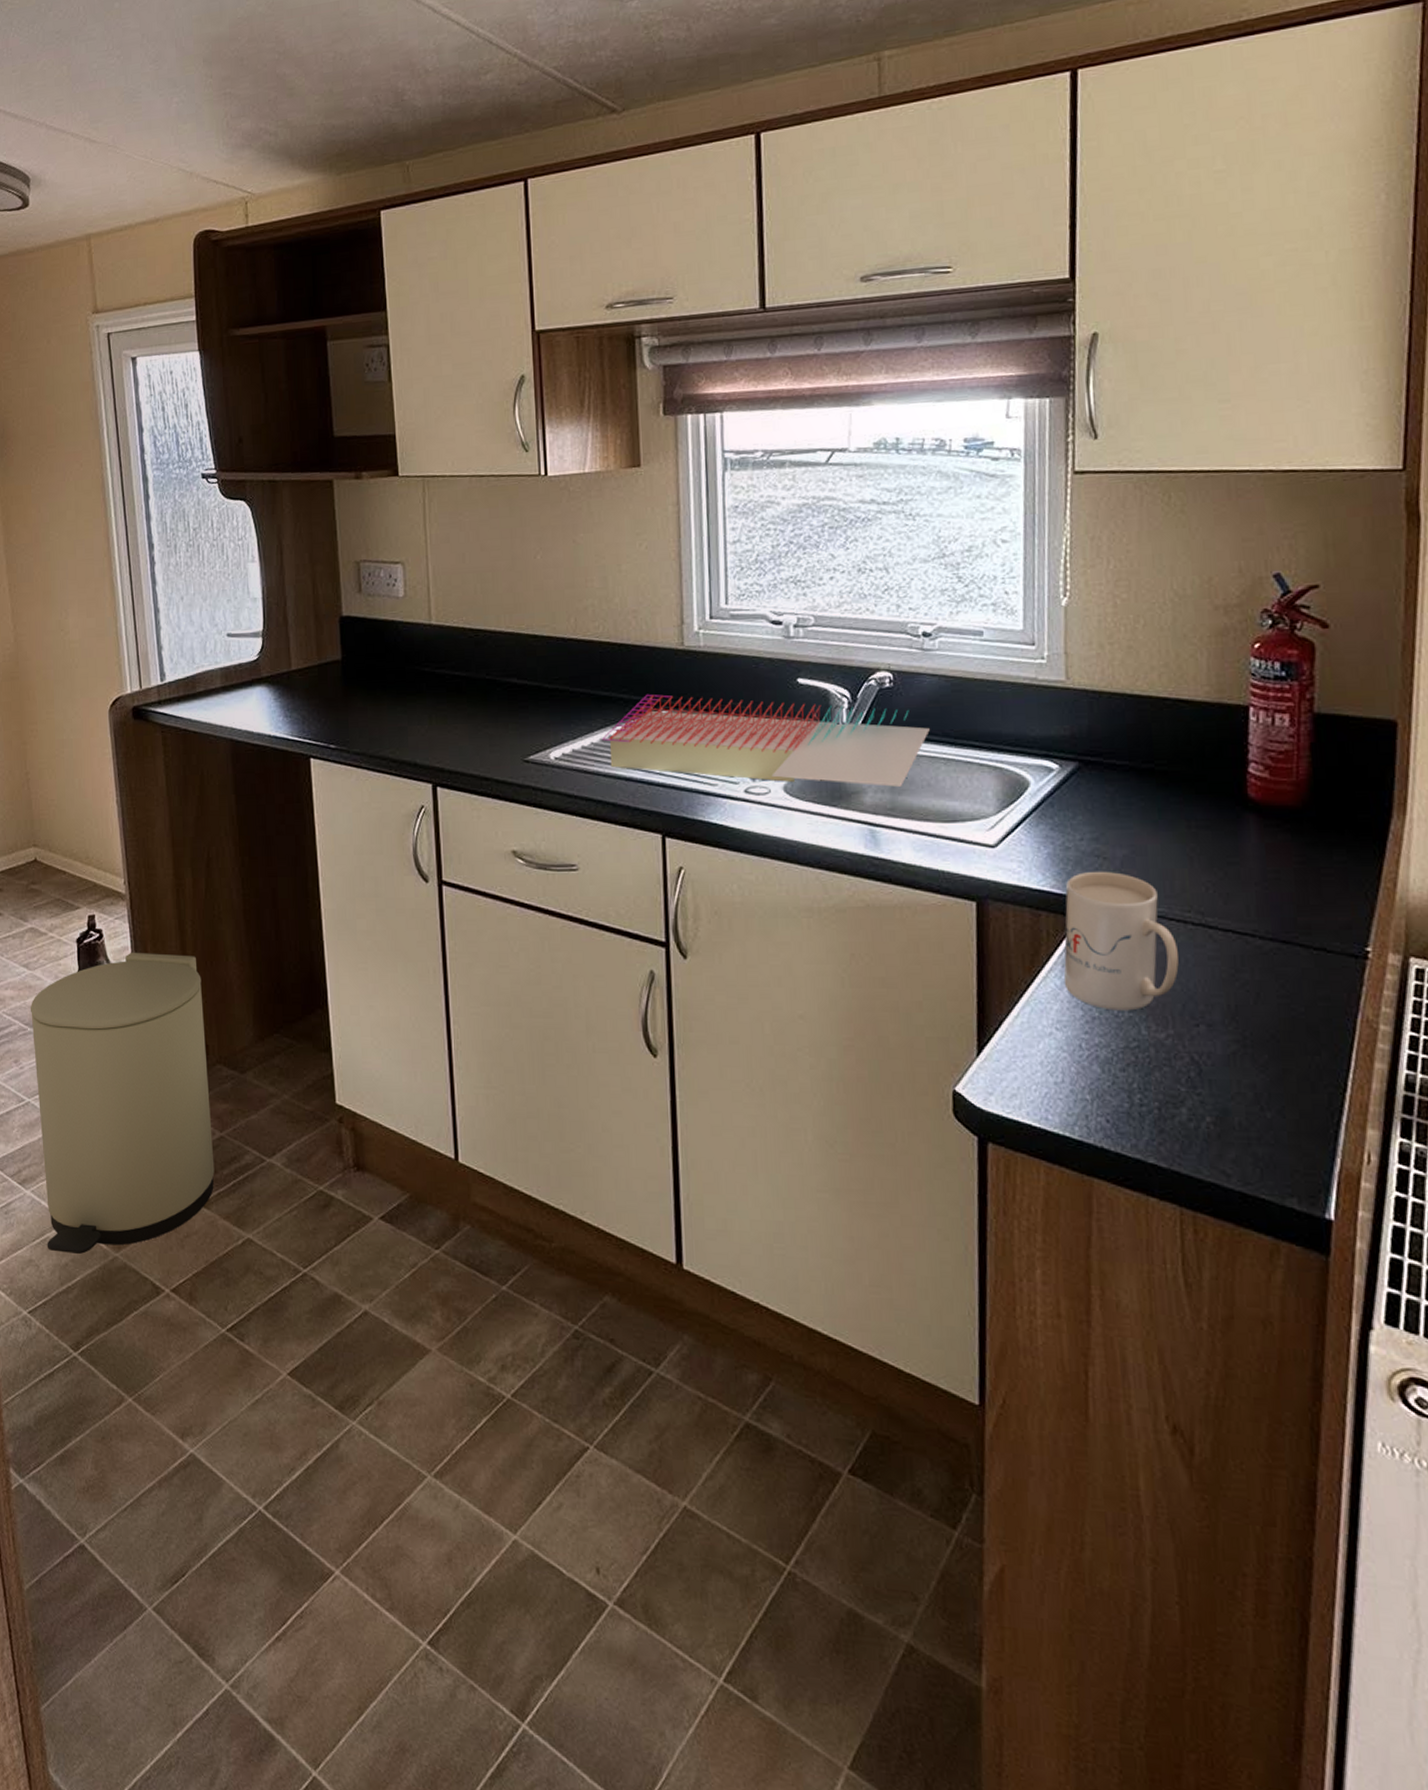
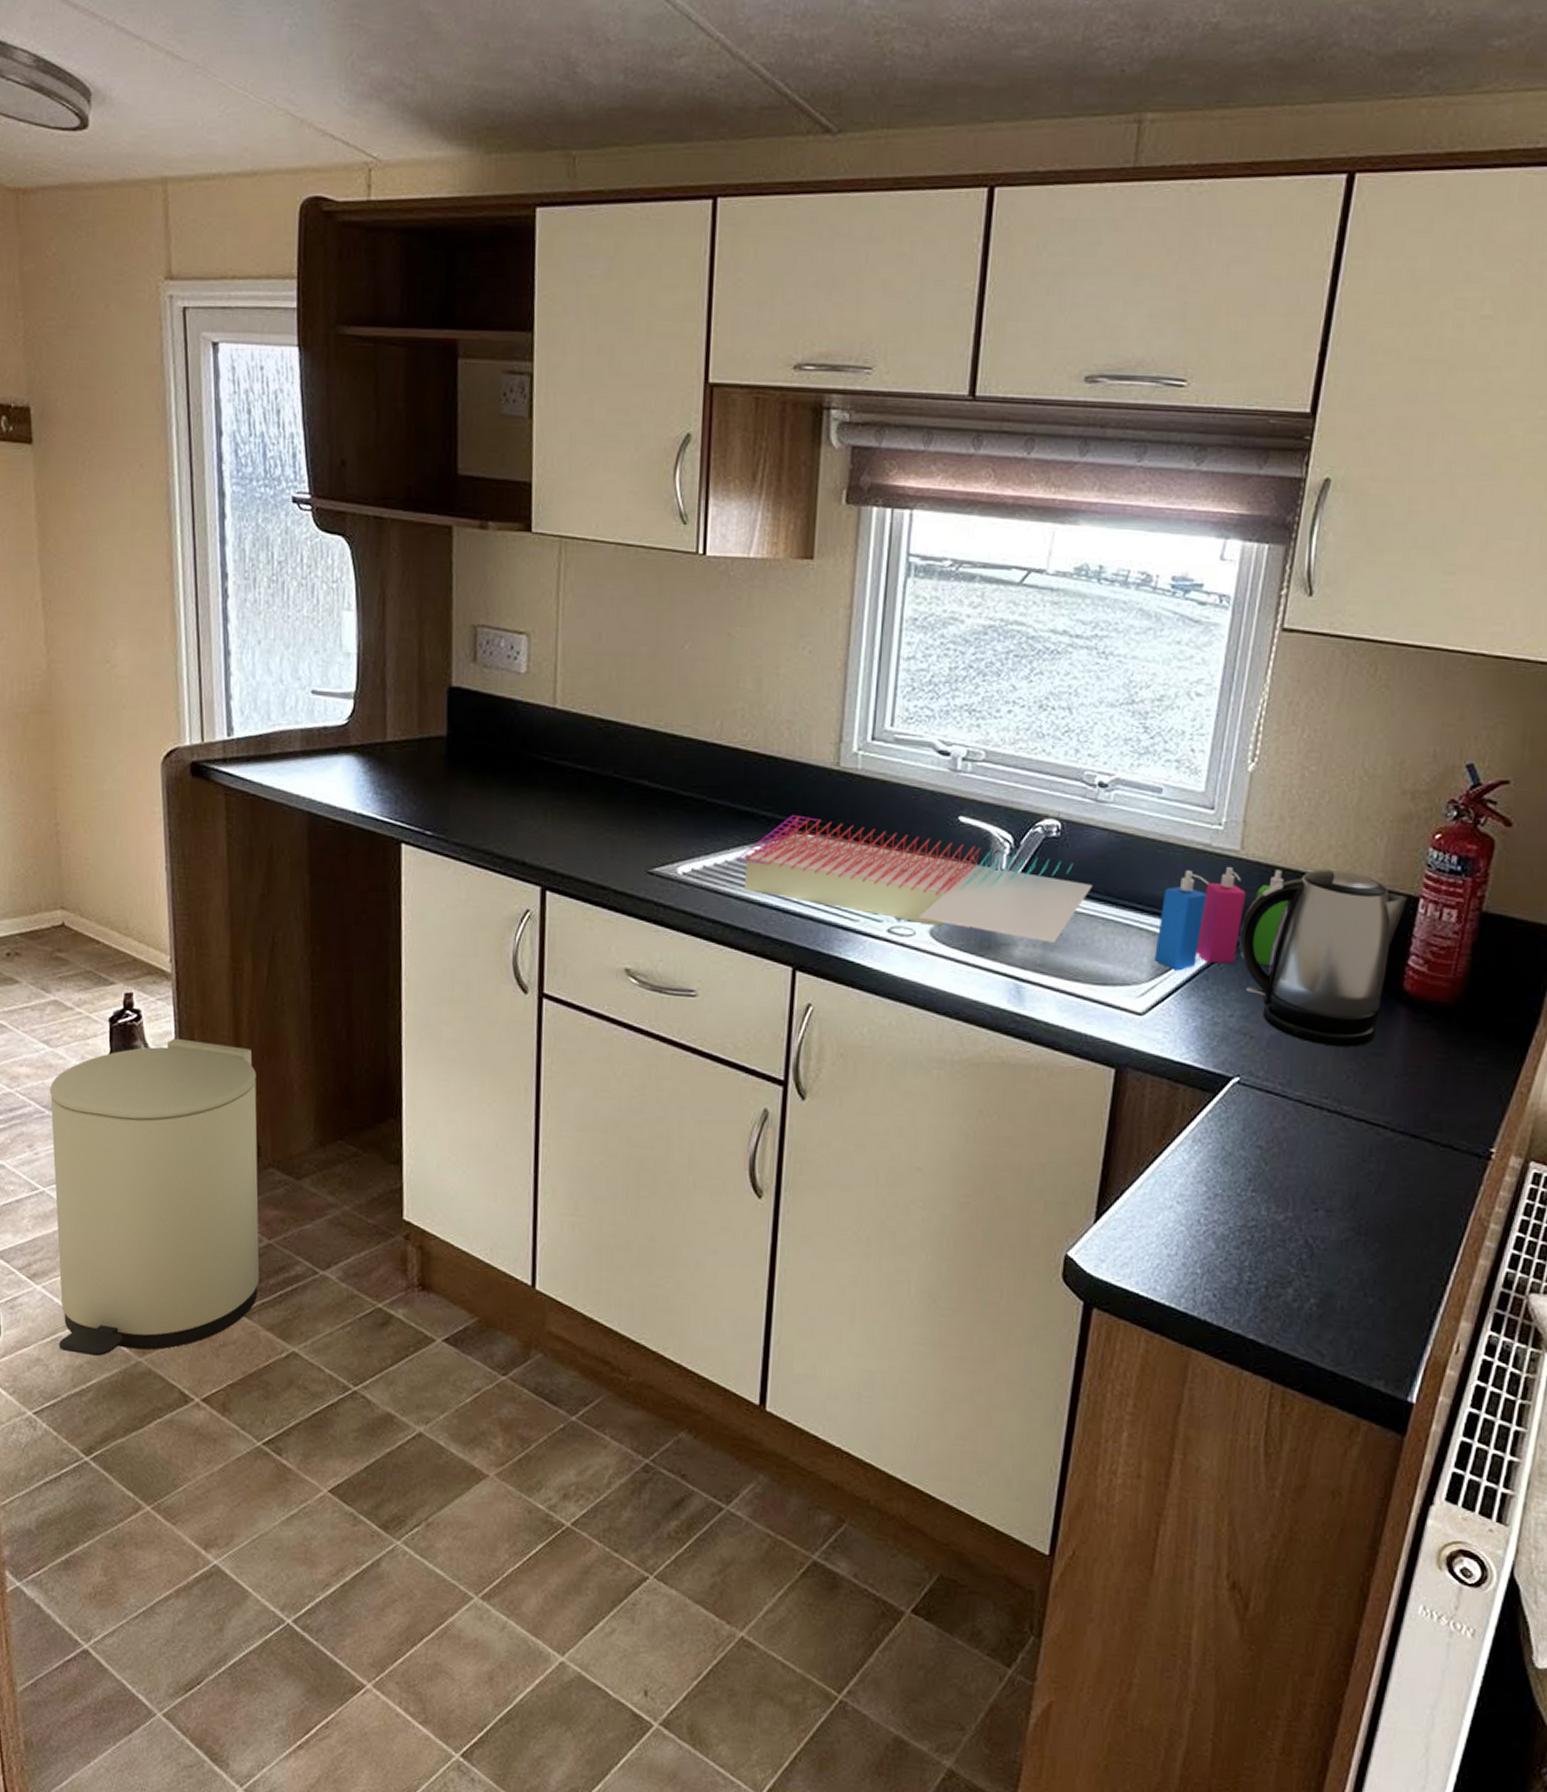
soap dispenser: none [998,694,1121,801] -> present [1154,867,1289,971]
mug: present [1063,871,1179,1011] -> none [1192,1049,1310,1191]
kettle: none [1076,688,1237,859] -> present [1238,869,1407,1048]

